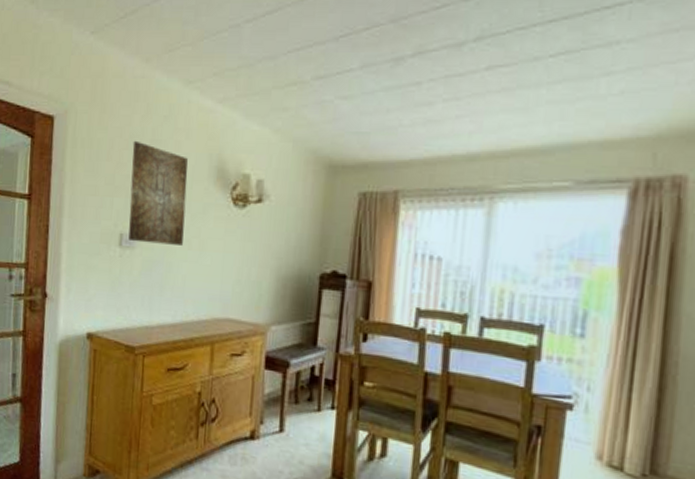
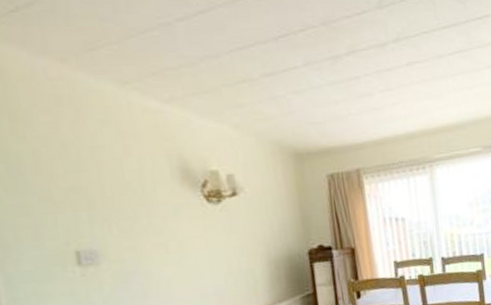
wall art: present [128,140,188,245] -> none [66,148,159,257]

